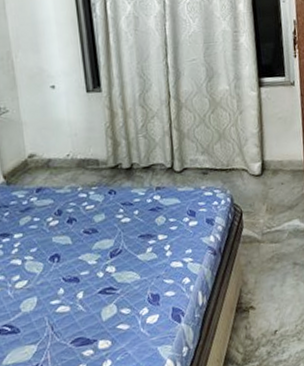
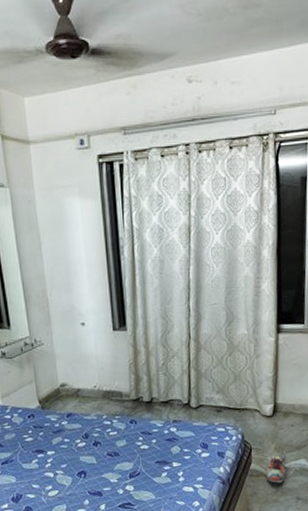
shoe: none [259,212,280,249] -> present [266,451,287,483]

